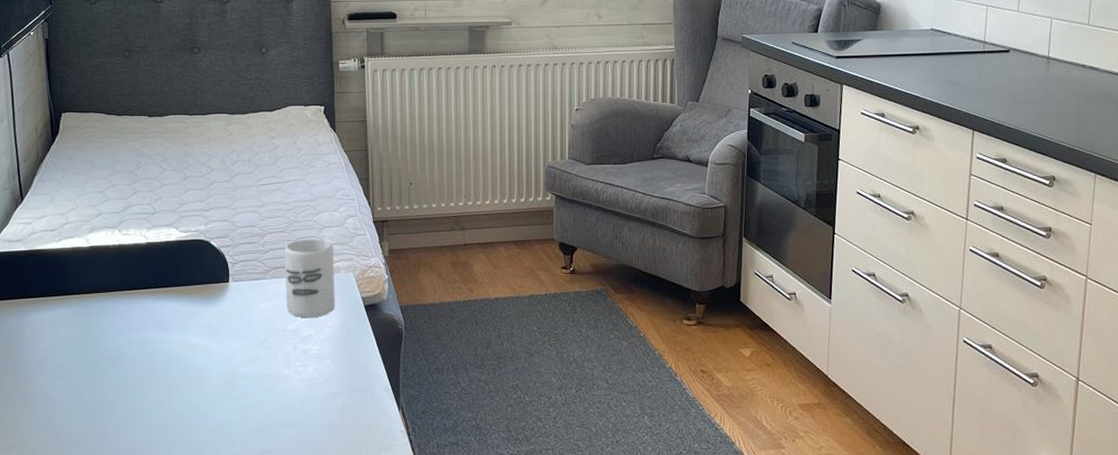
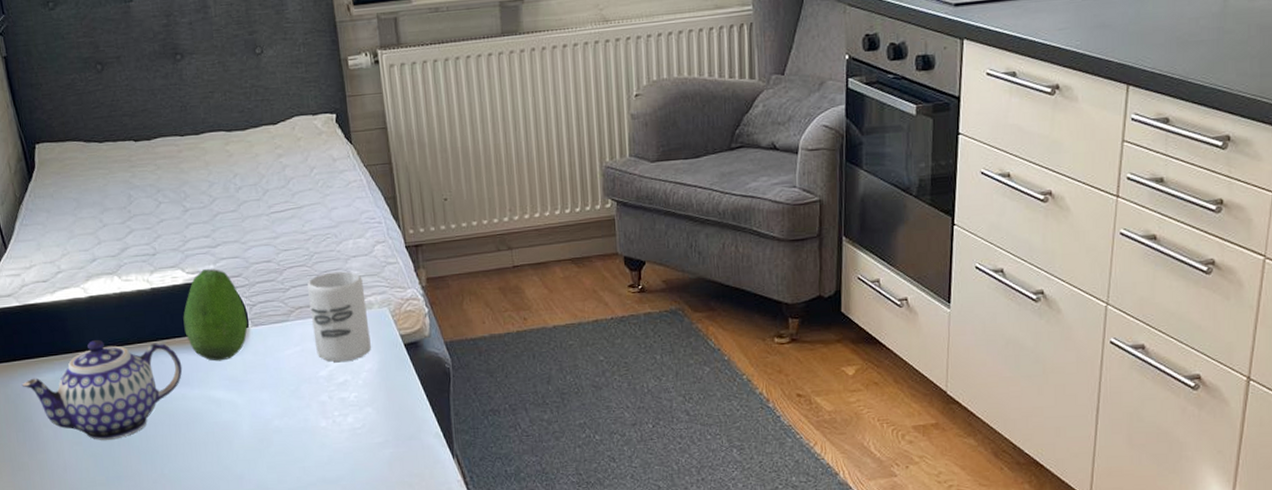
teapot: none [18,285,165,376] -> present [21,340,183,440]
fruit: none [171,229,228,311] -> present [183,269,248,361]

